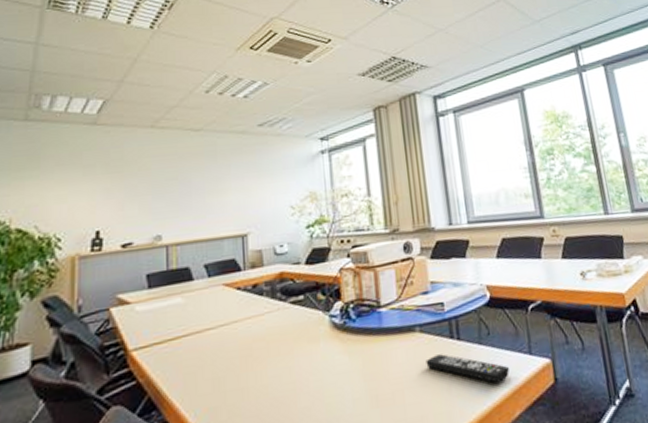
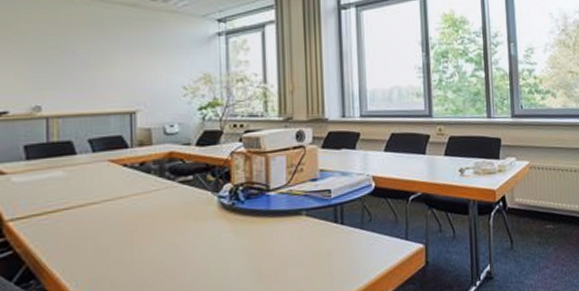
remote control: present [425,354,509,383] -> none [309,236,386,264]

